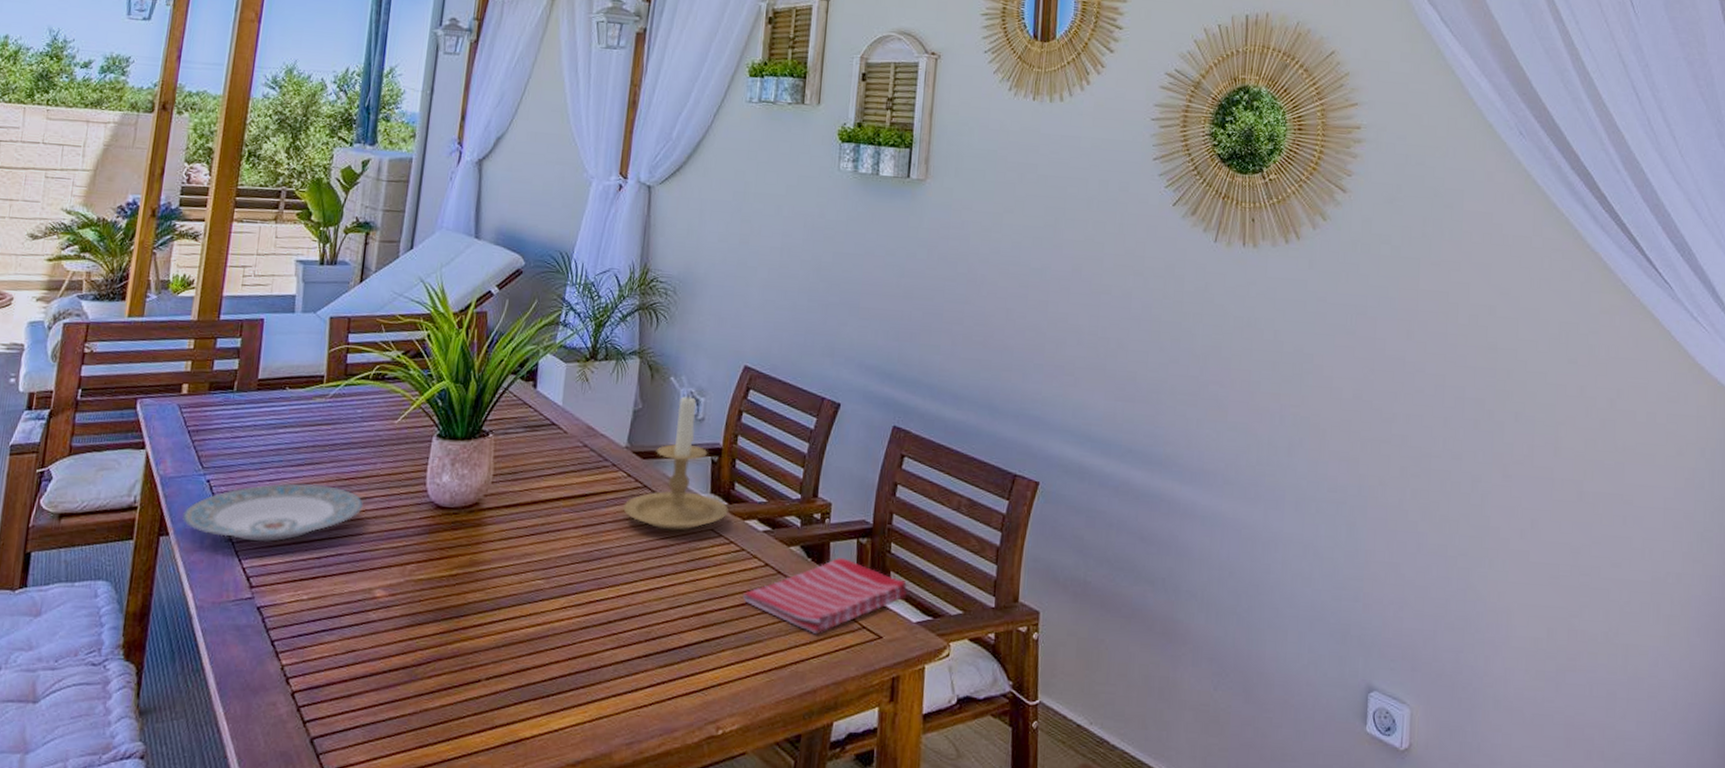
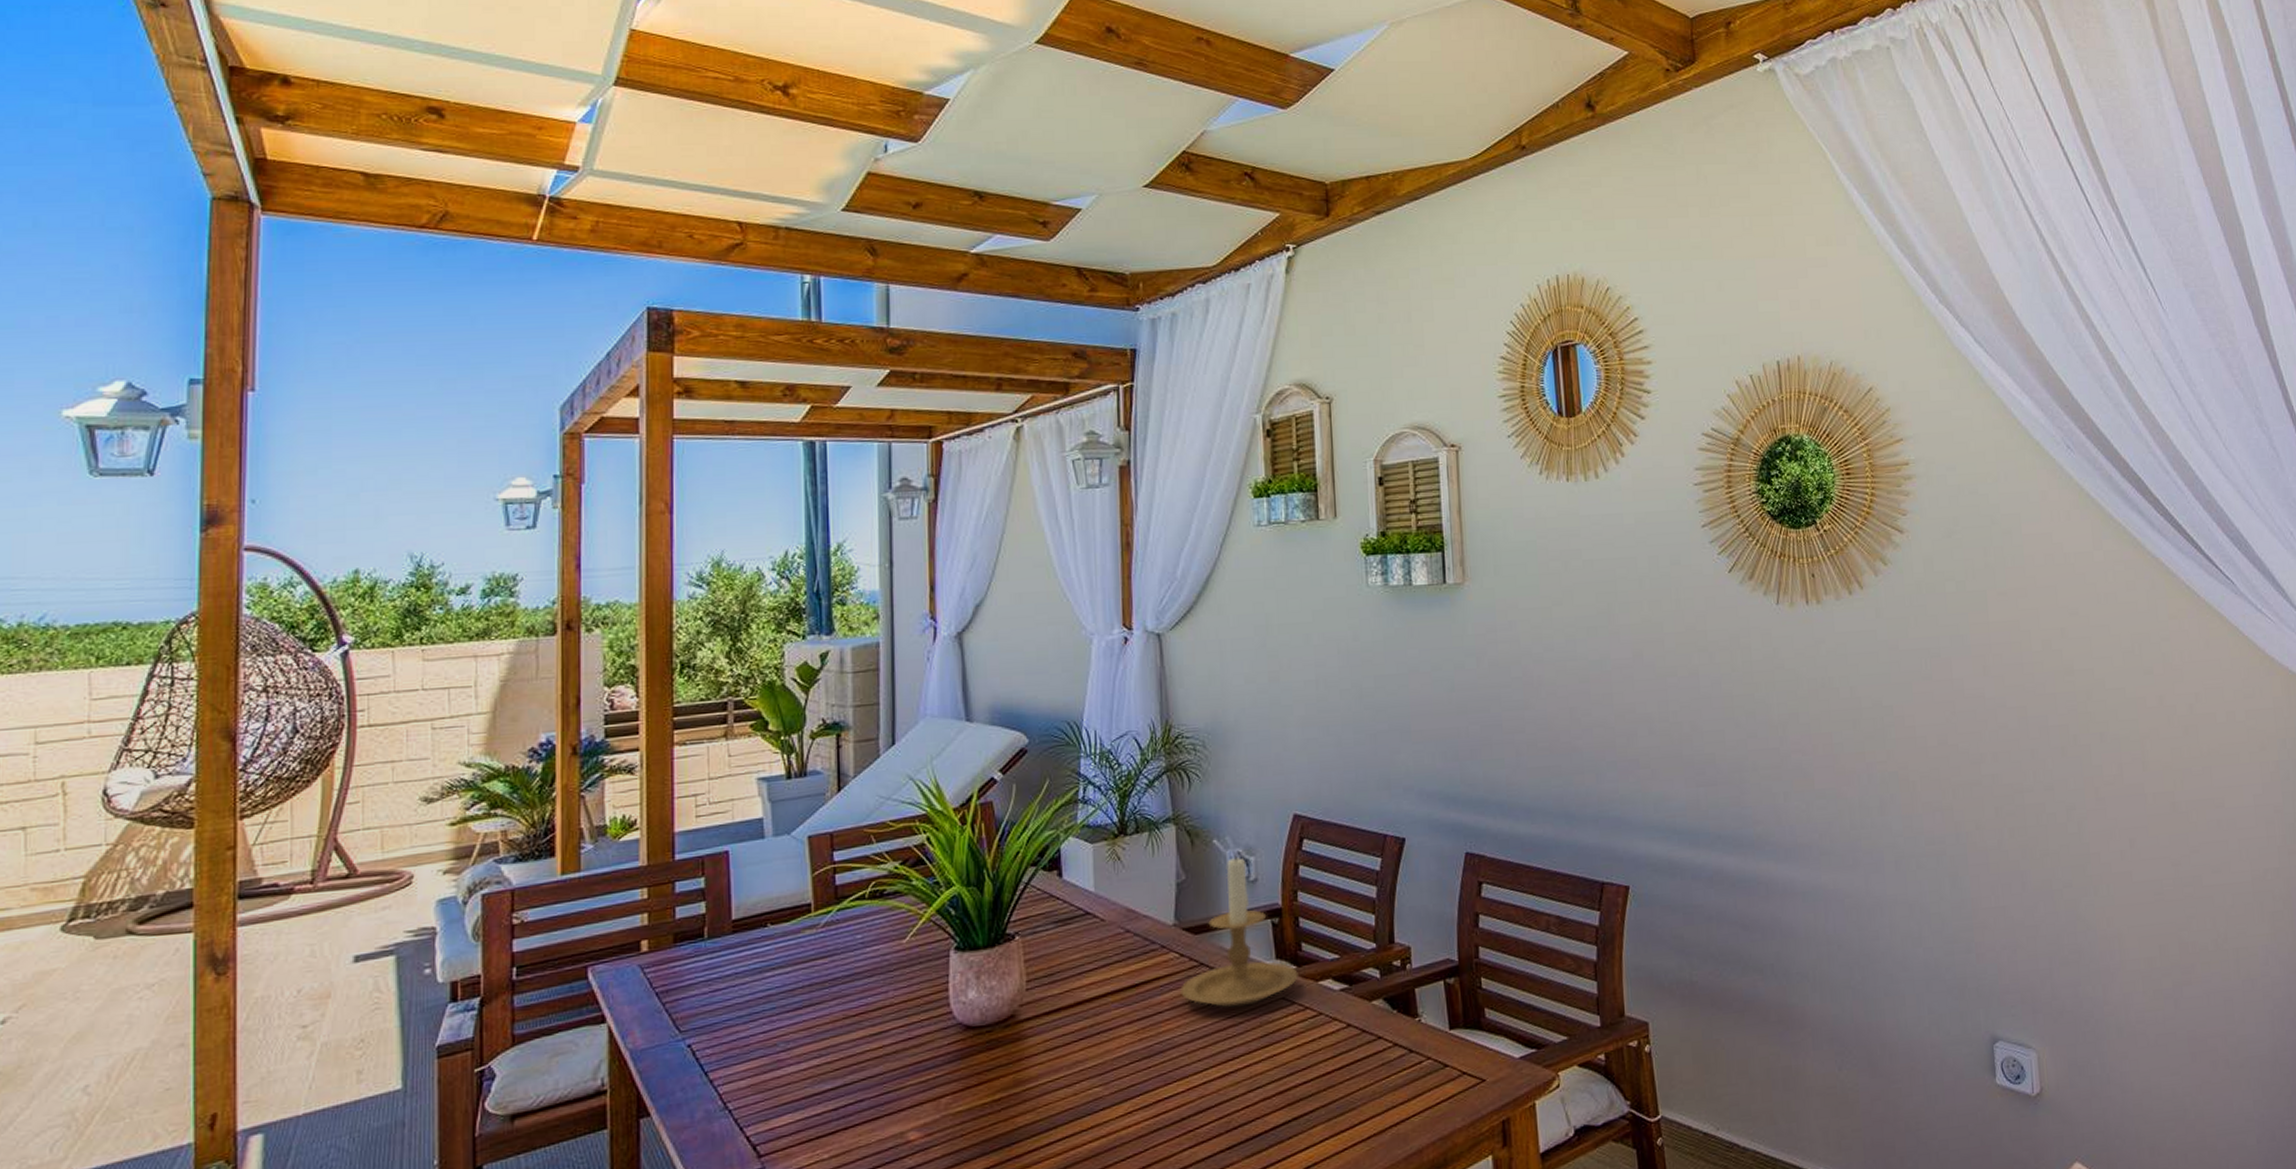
plate: present [182,483,364,542] -> none [664,1025,881,1106]
dish towel: present [742,558,908,635] -> none [1326,1003,1506,1091]

